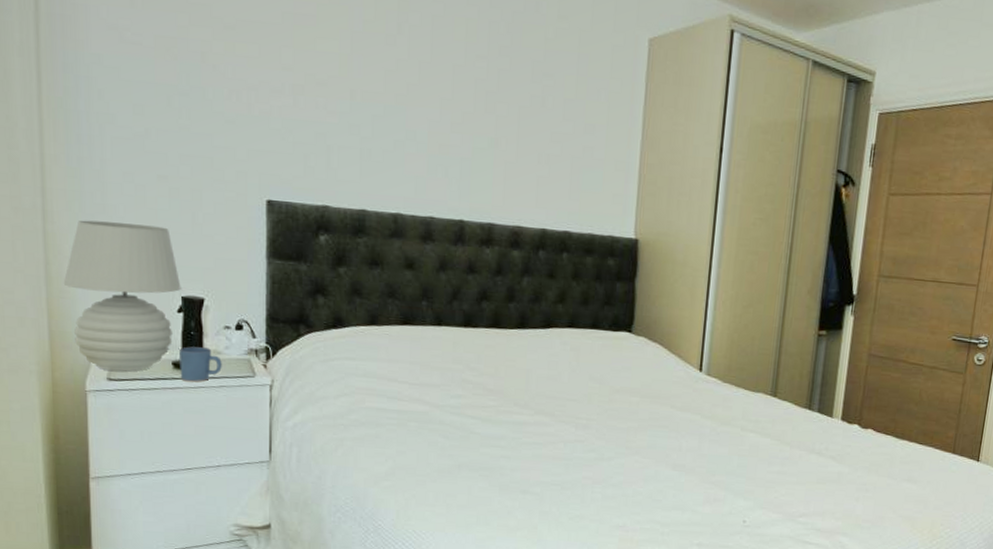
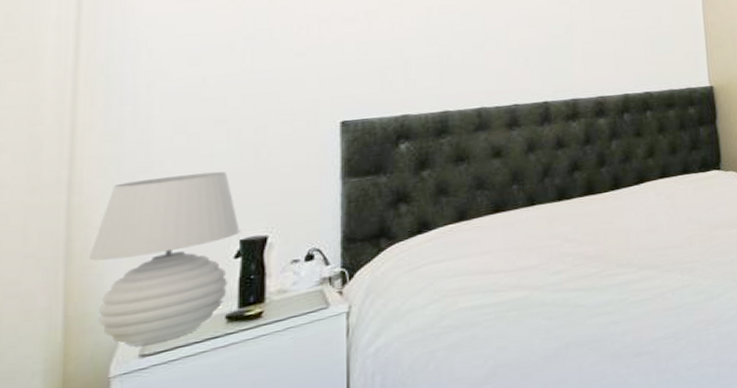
mug: present [179,346,222,383] -> none [235,288,288,335]

